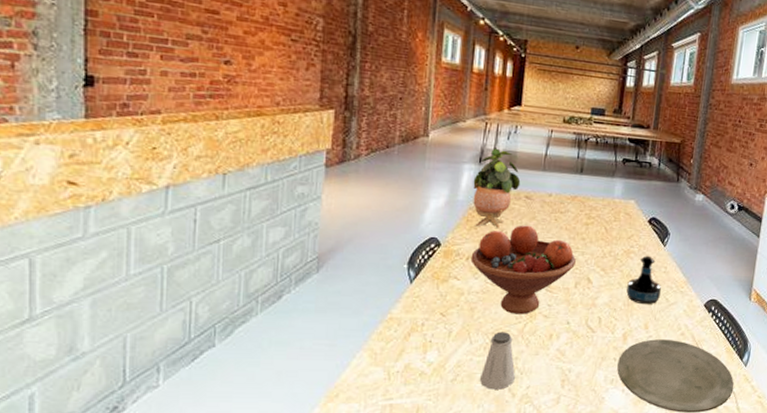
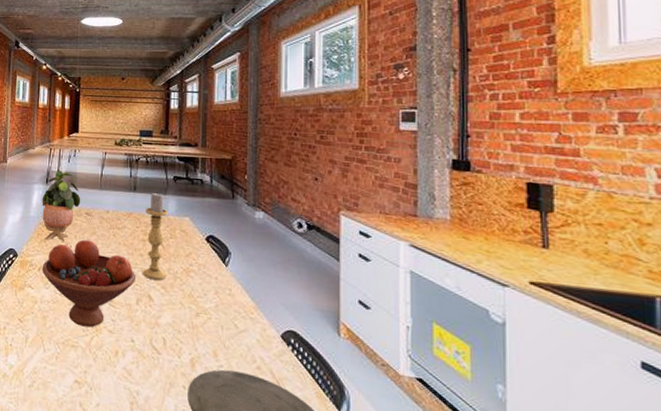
saltshaker: present [480,332,515,390] -> none [54,342,85,403]
candle holder: none [582,175,614,263] -> present [142,192,167,280]
tequila bottle: present [626,255,661,305] -> none [190,275,227,330]

